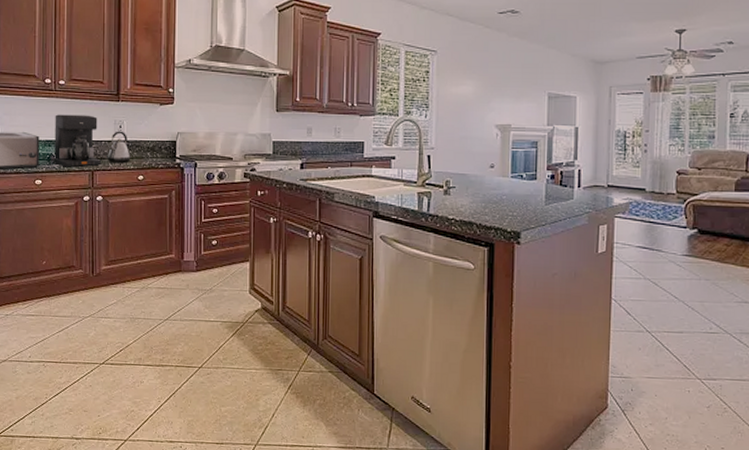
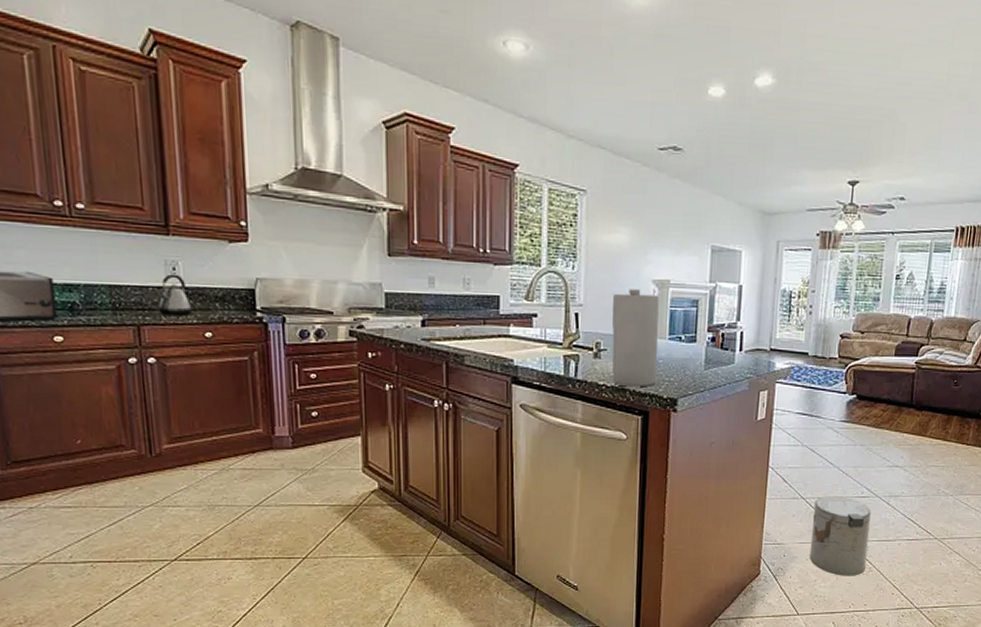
coffee maker: present [53,114,101,168] -> none [74,249,149,321]
paper towel holder: none [460,133,502,221] -> present [612,289,659,387]
trash can: none [658,330,722,416] -> present [809,496,871,576]

